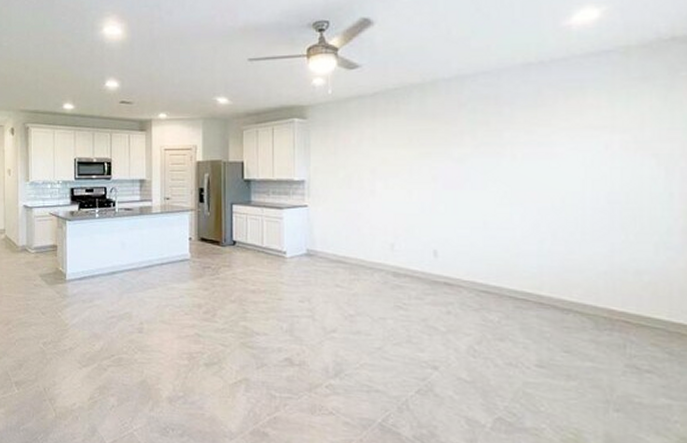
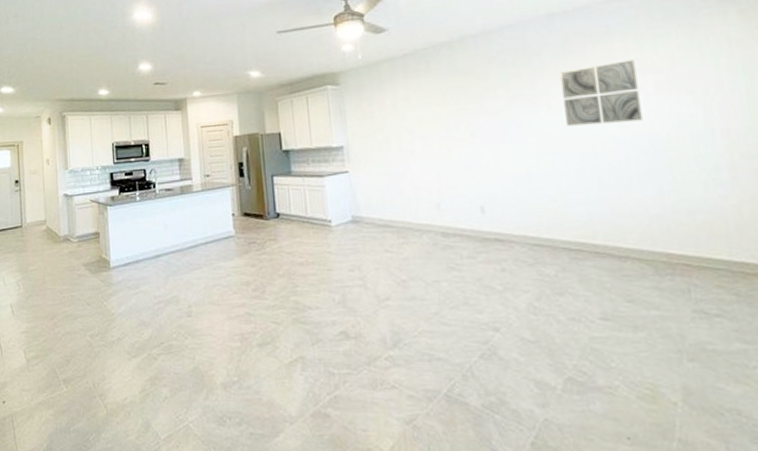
wall art: none [529,117,605,179] -> present [560,60,643,126]

